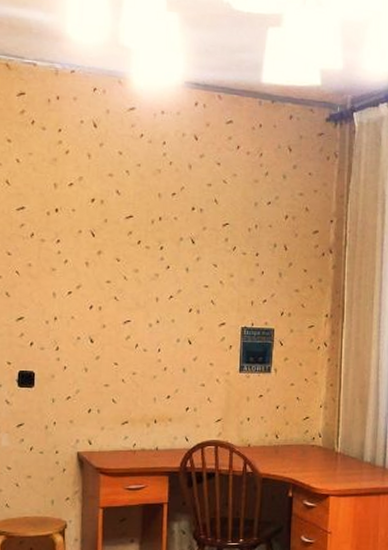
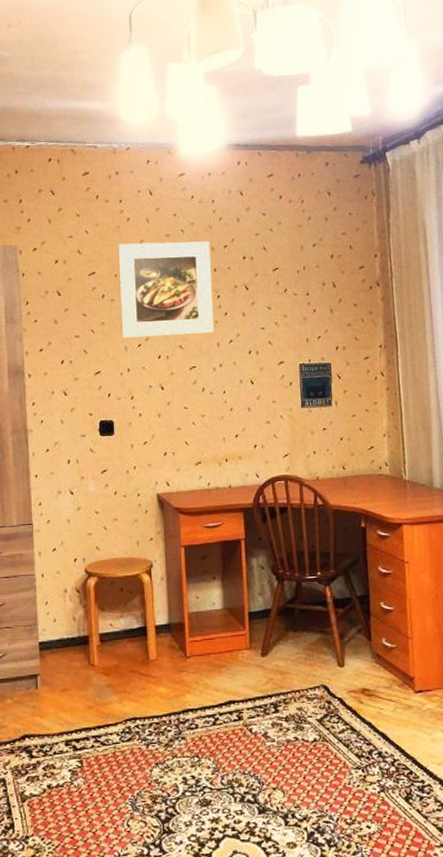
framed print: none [50,179,158,287] -> present [118,241,215,339]

